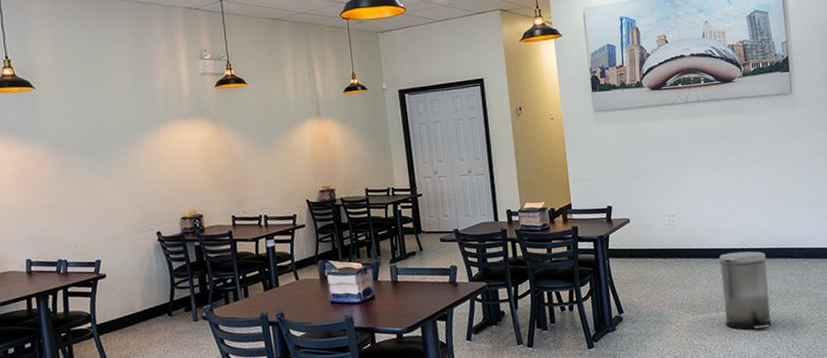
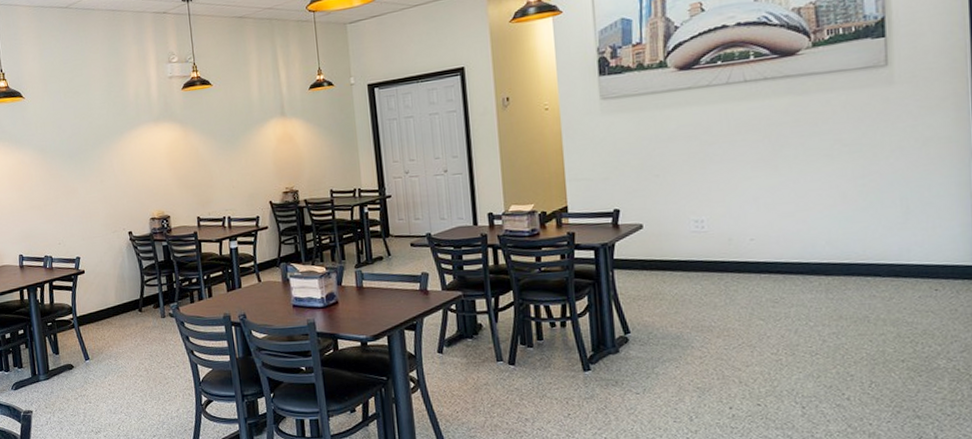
pedal bin: present [719,251,772,330] -> none [764,266,839,363]

